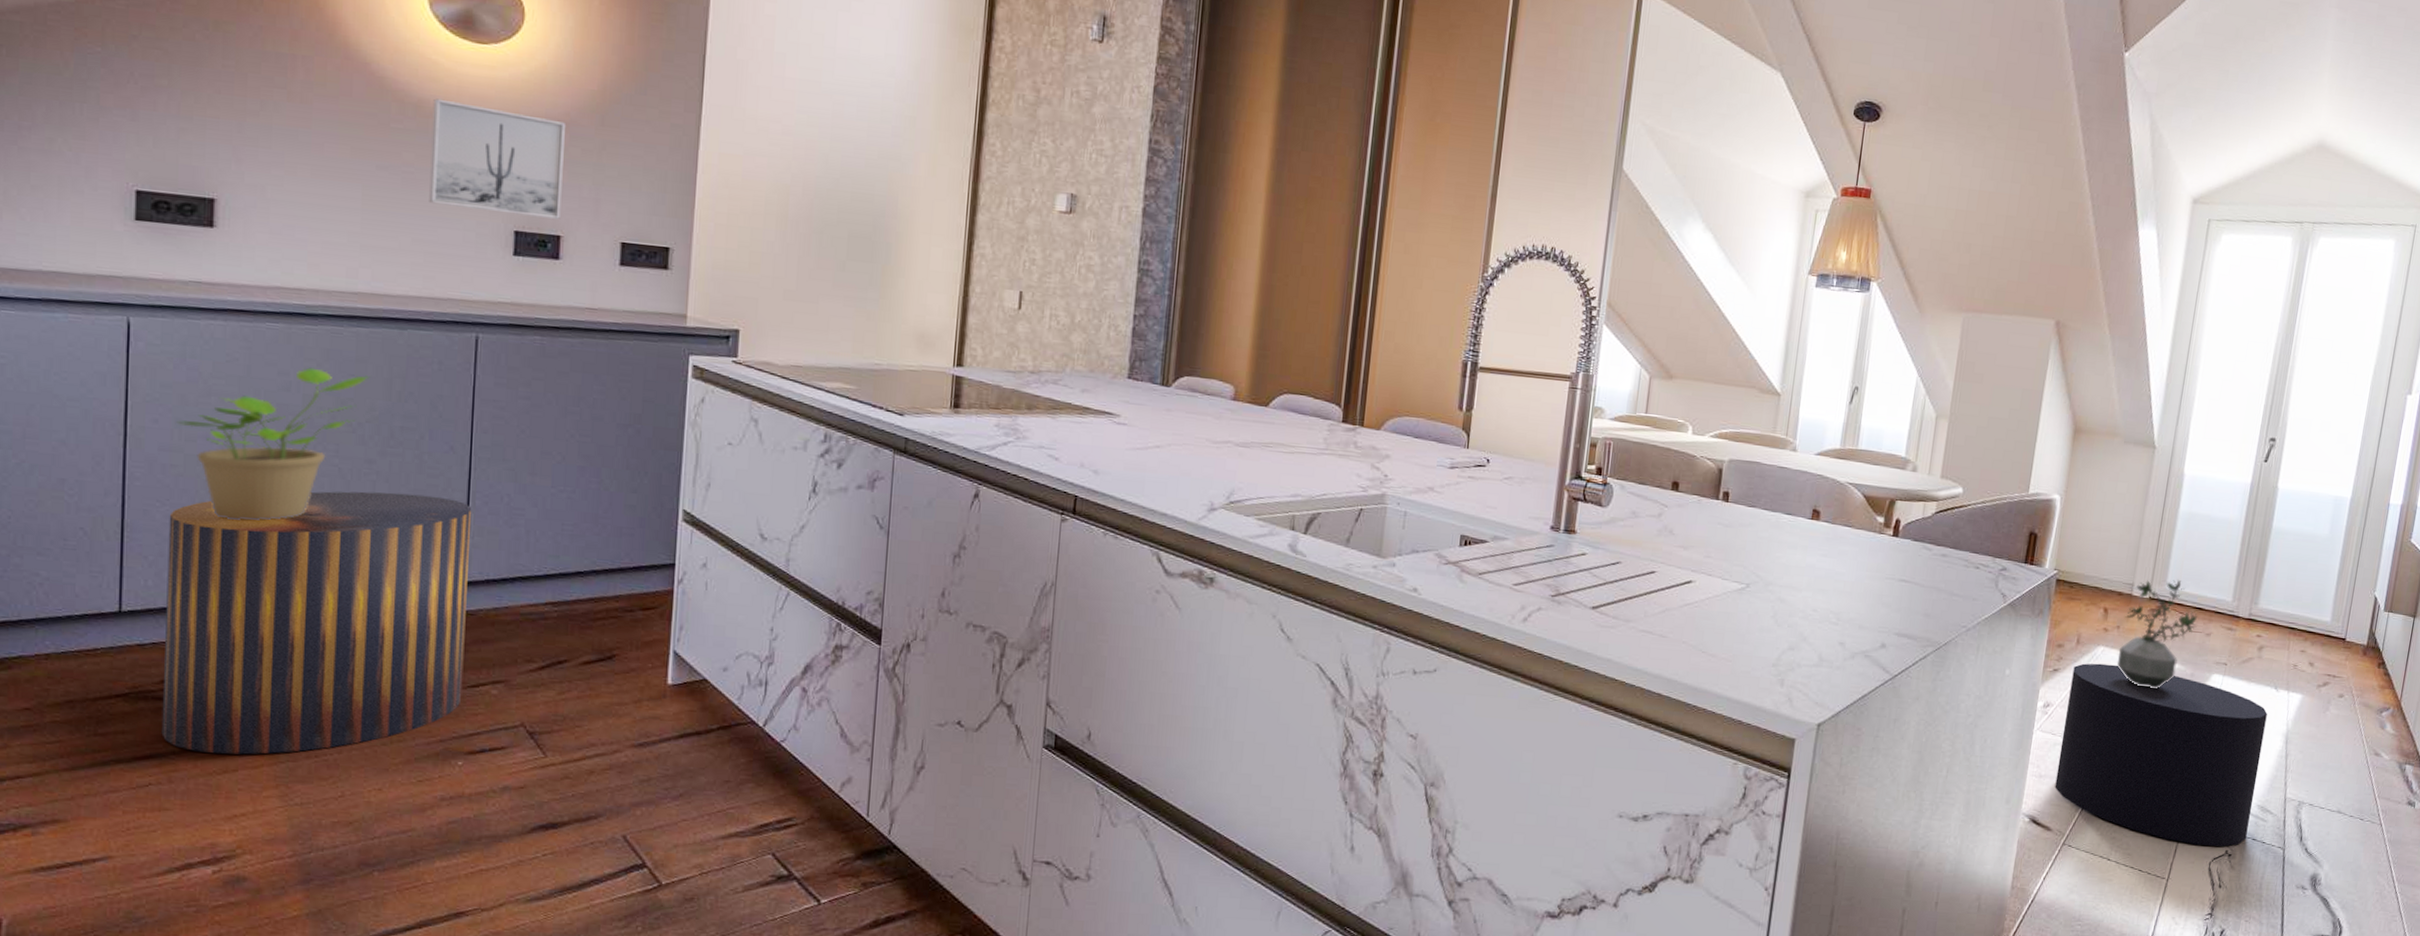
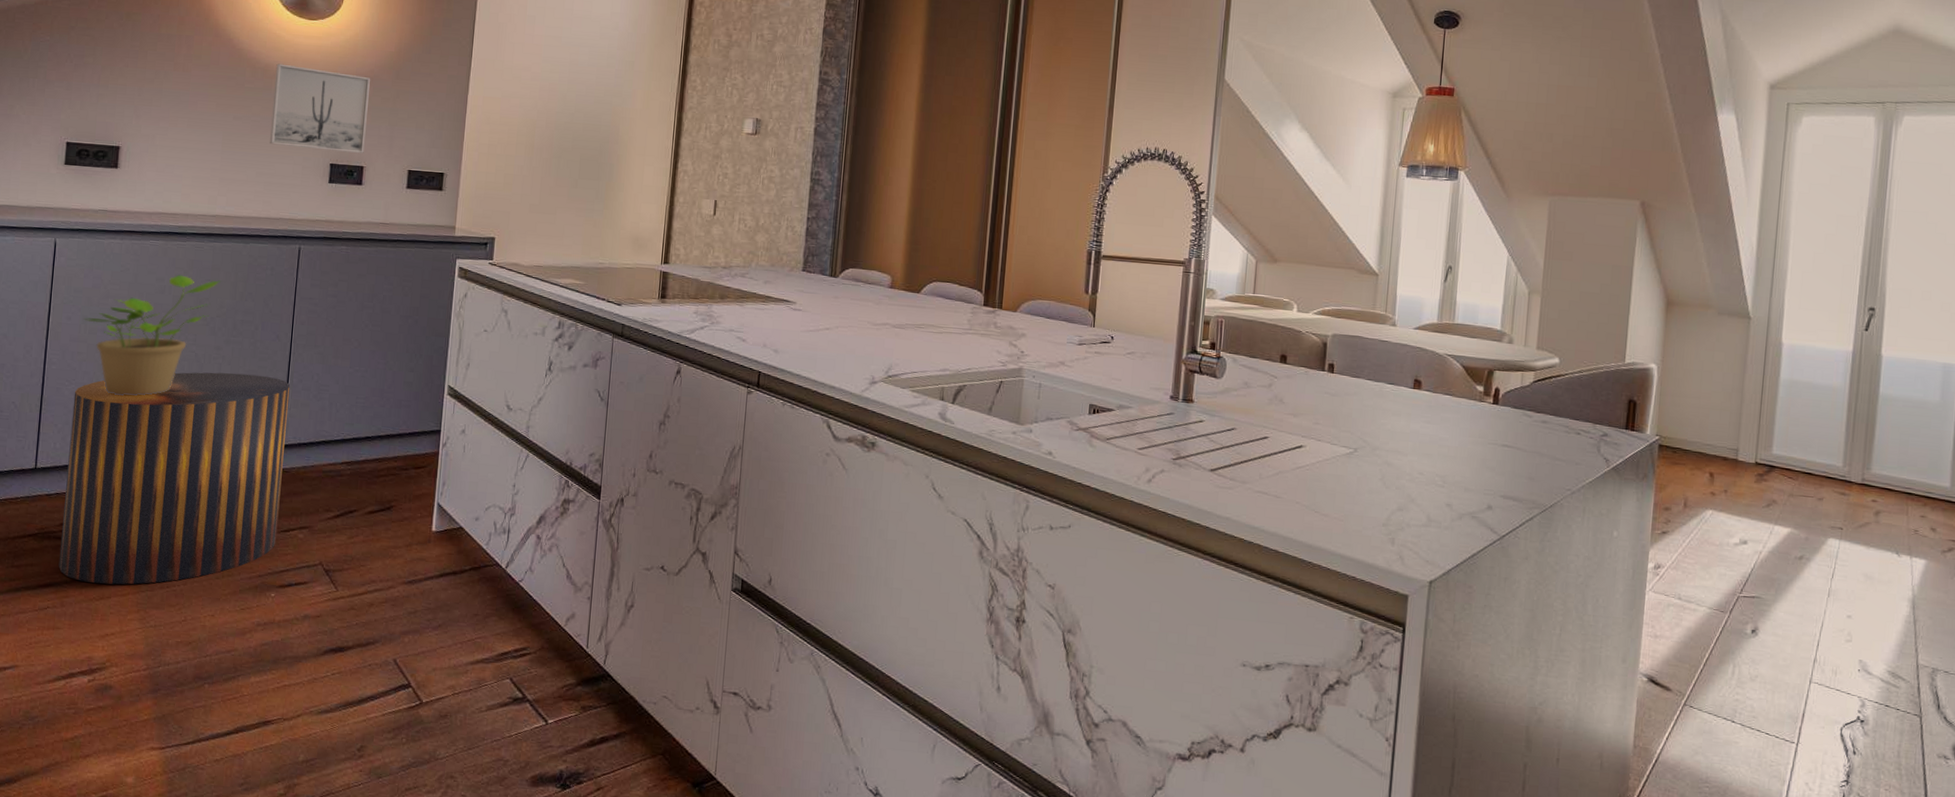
stool: present [2055,663,2268,847] -> none [1671,526,1890,713]
potted plant: present [2116,579,2197,688] -> none [1726,445,1808,552]

